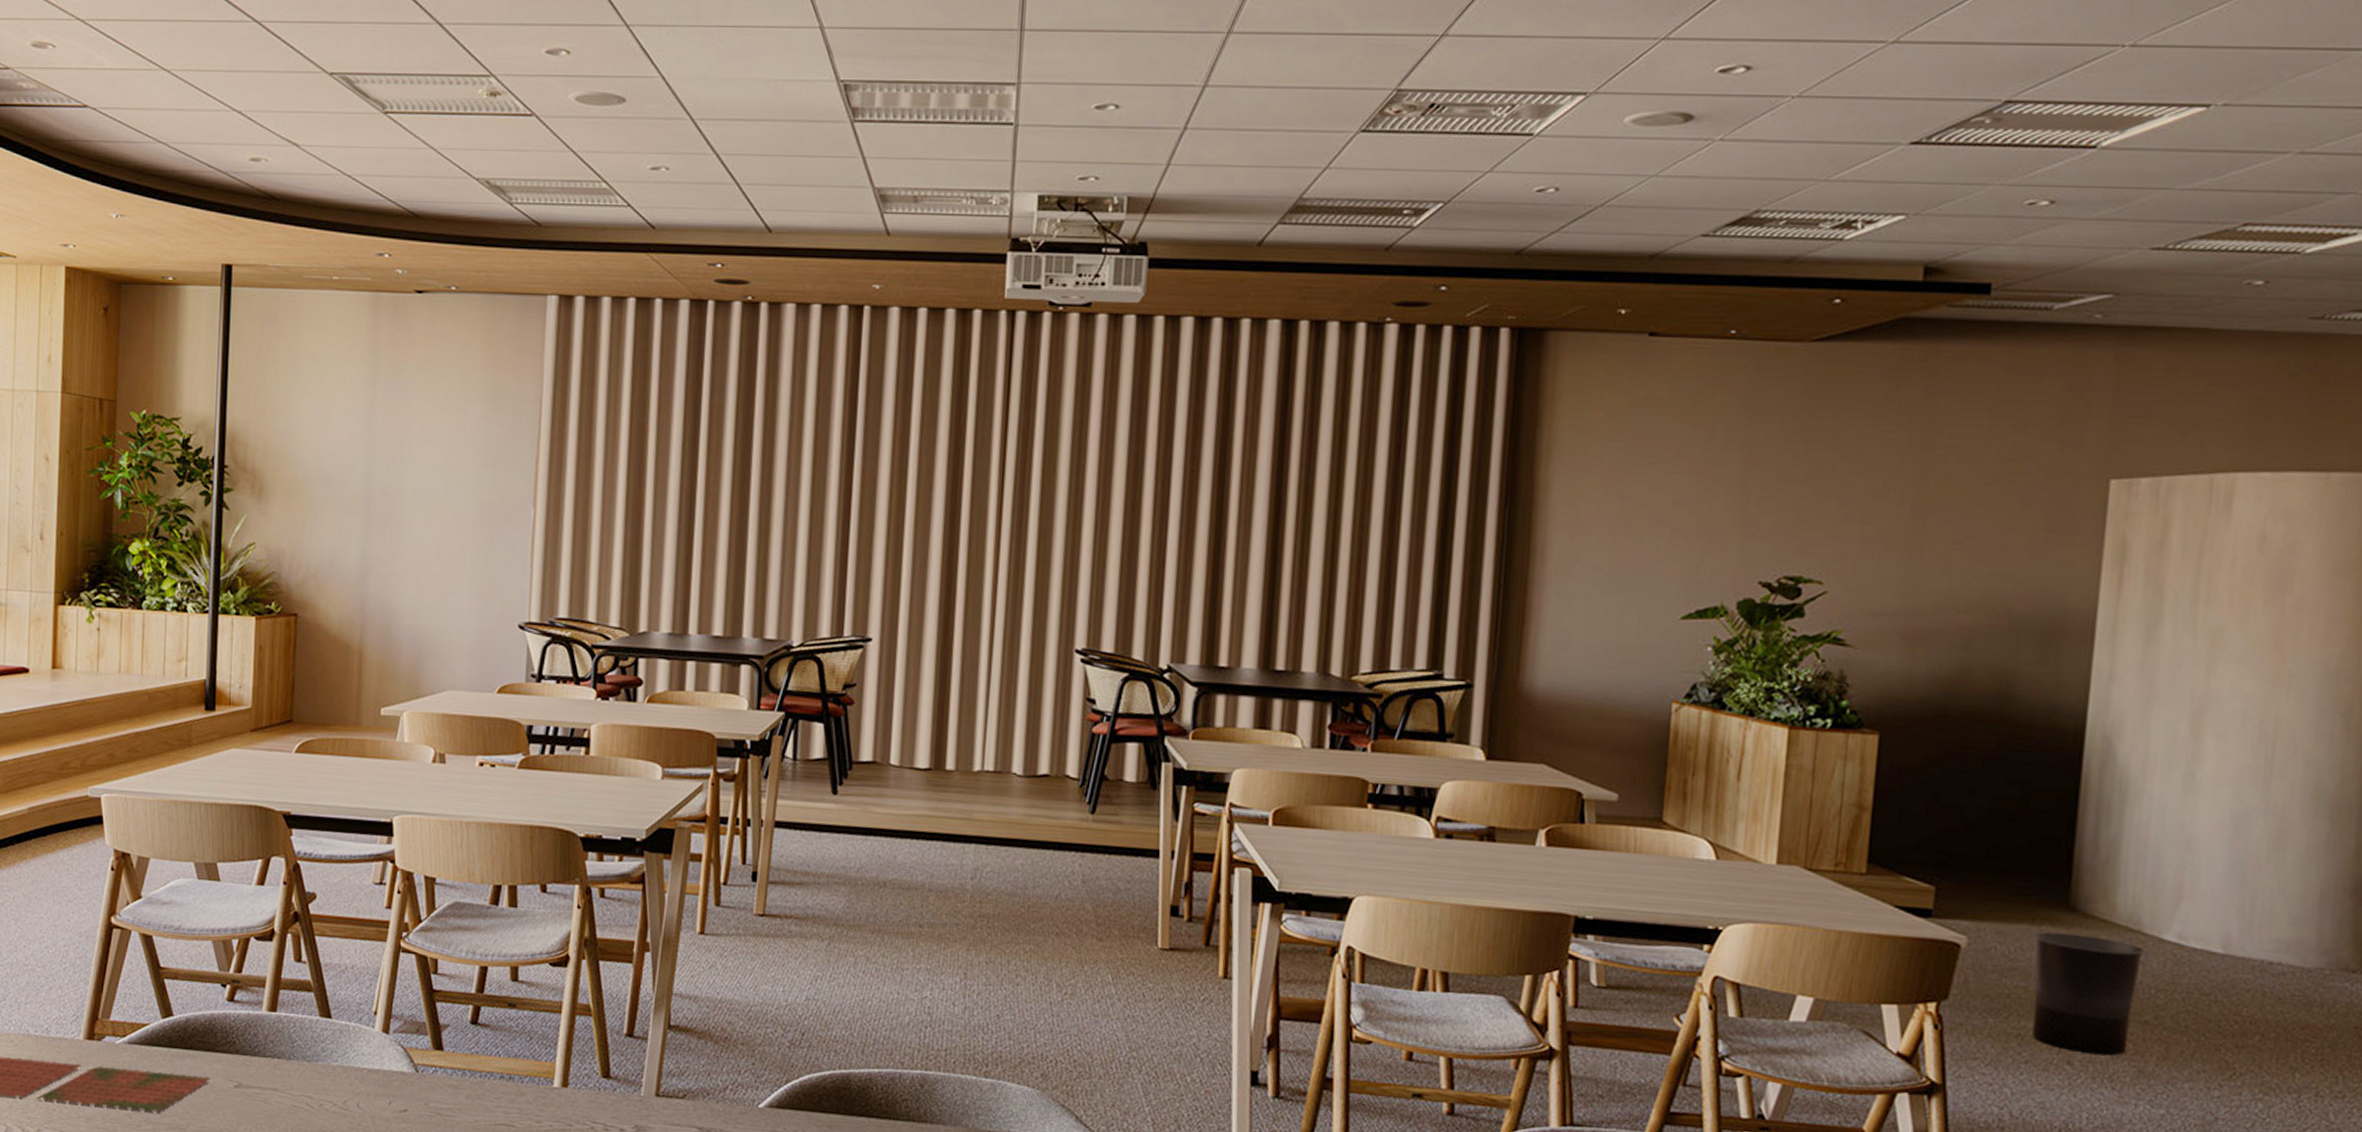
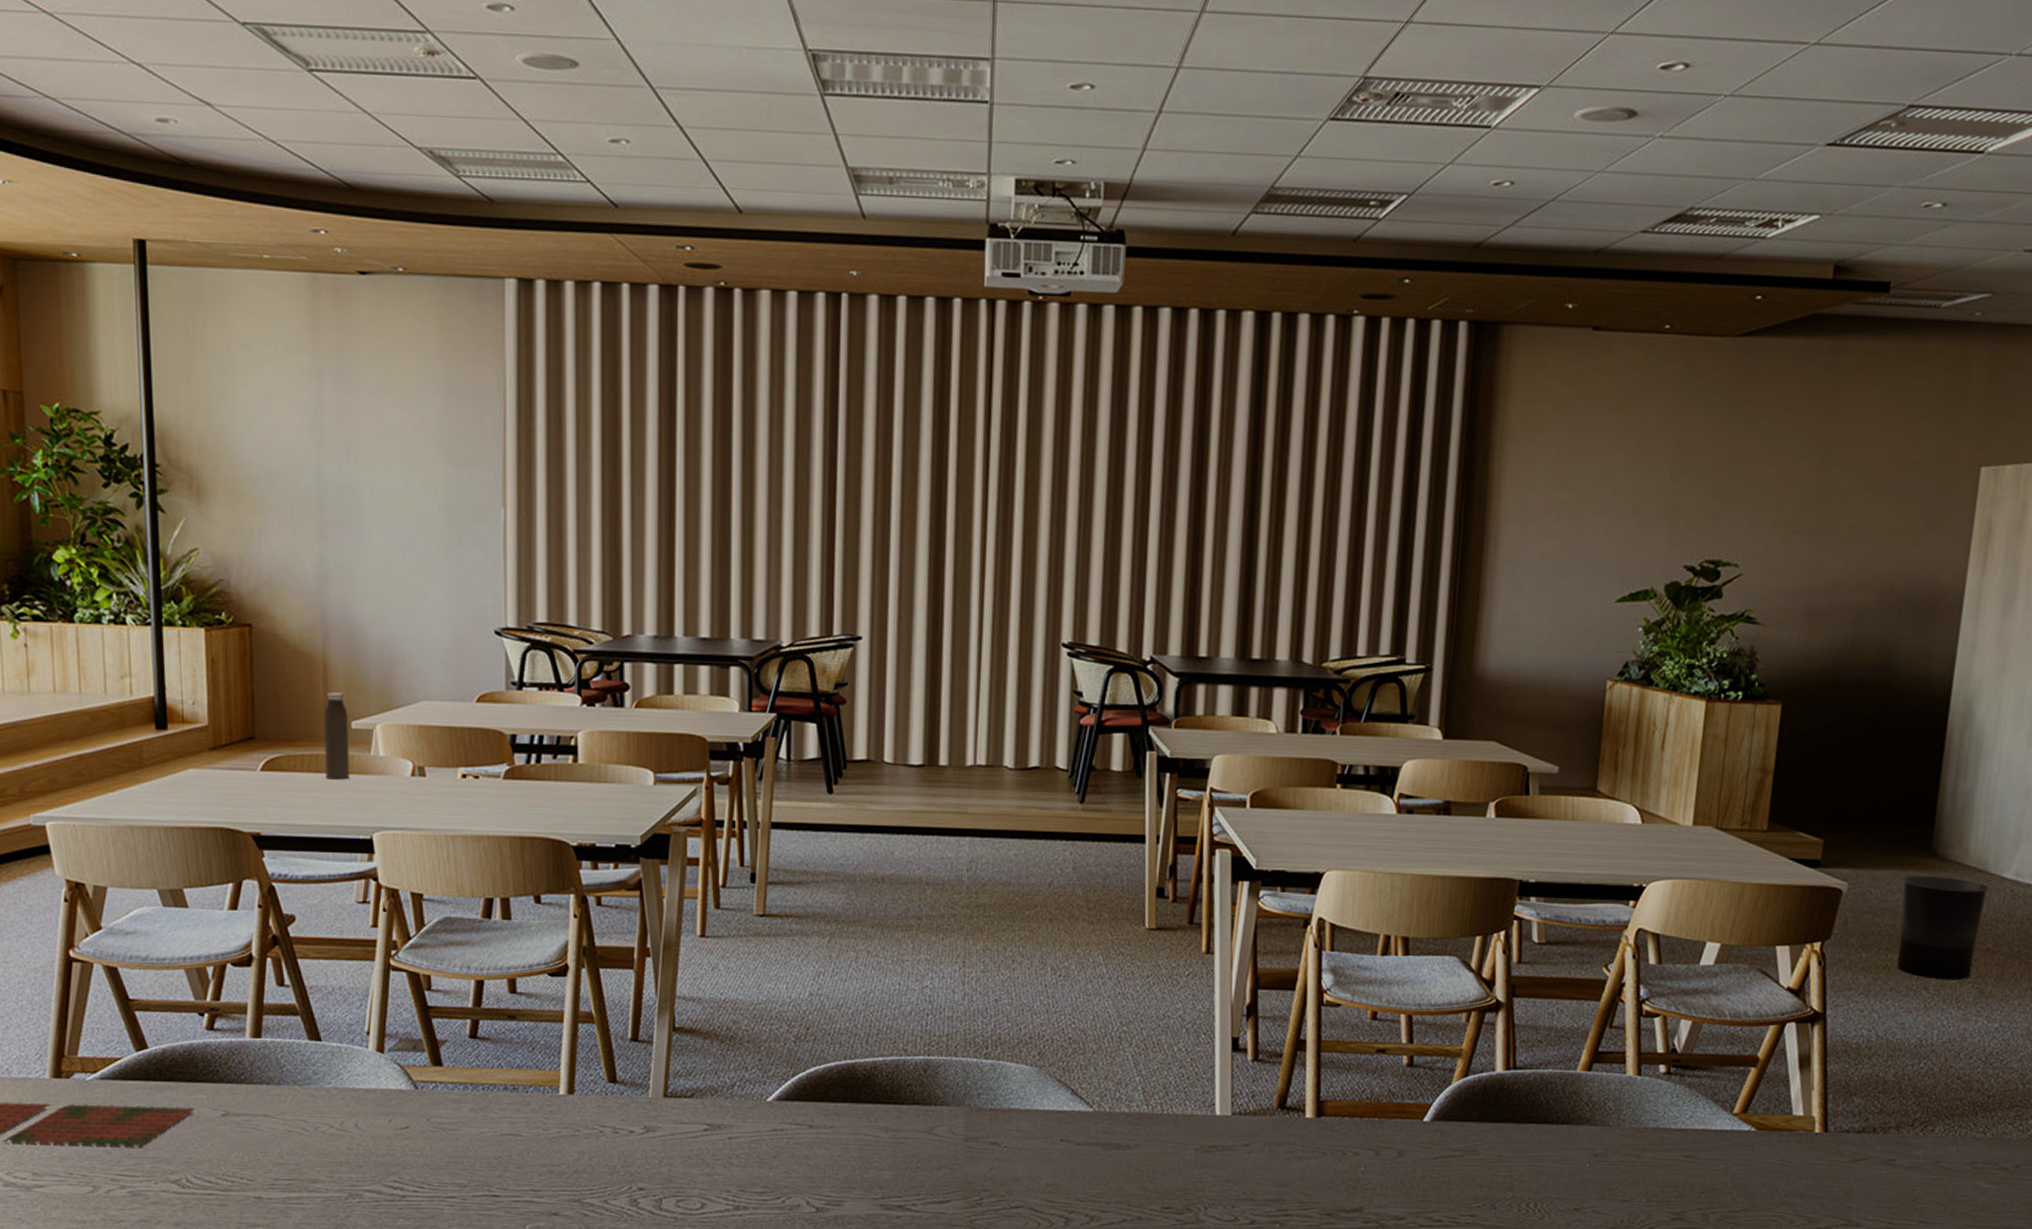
water bottle: none [353,680,378,764] -> present [323,692,349,780]

